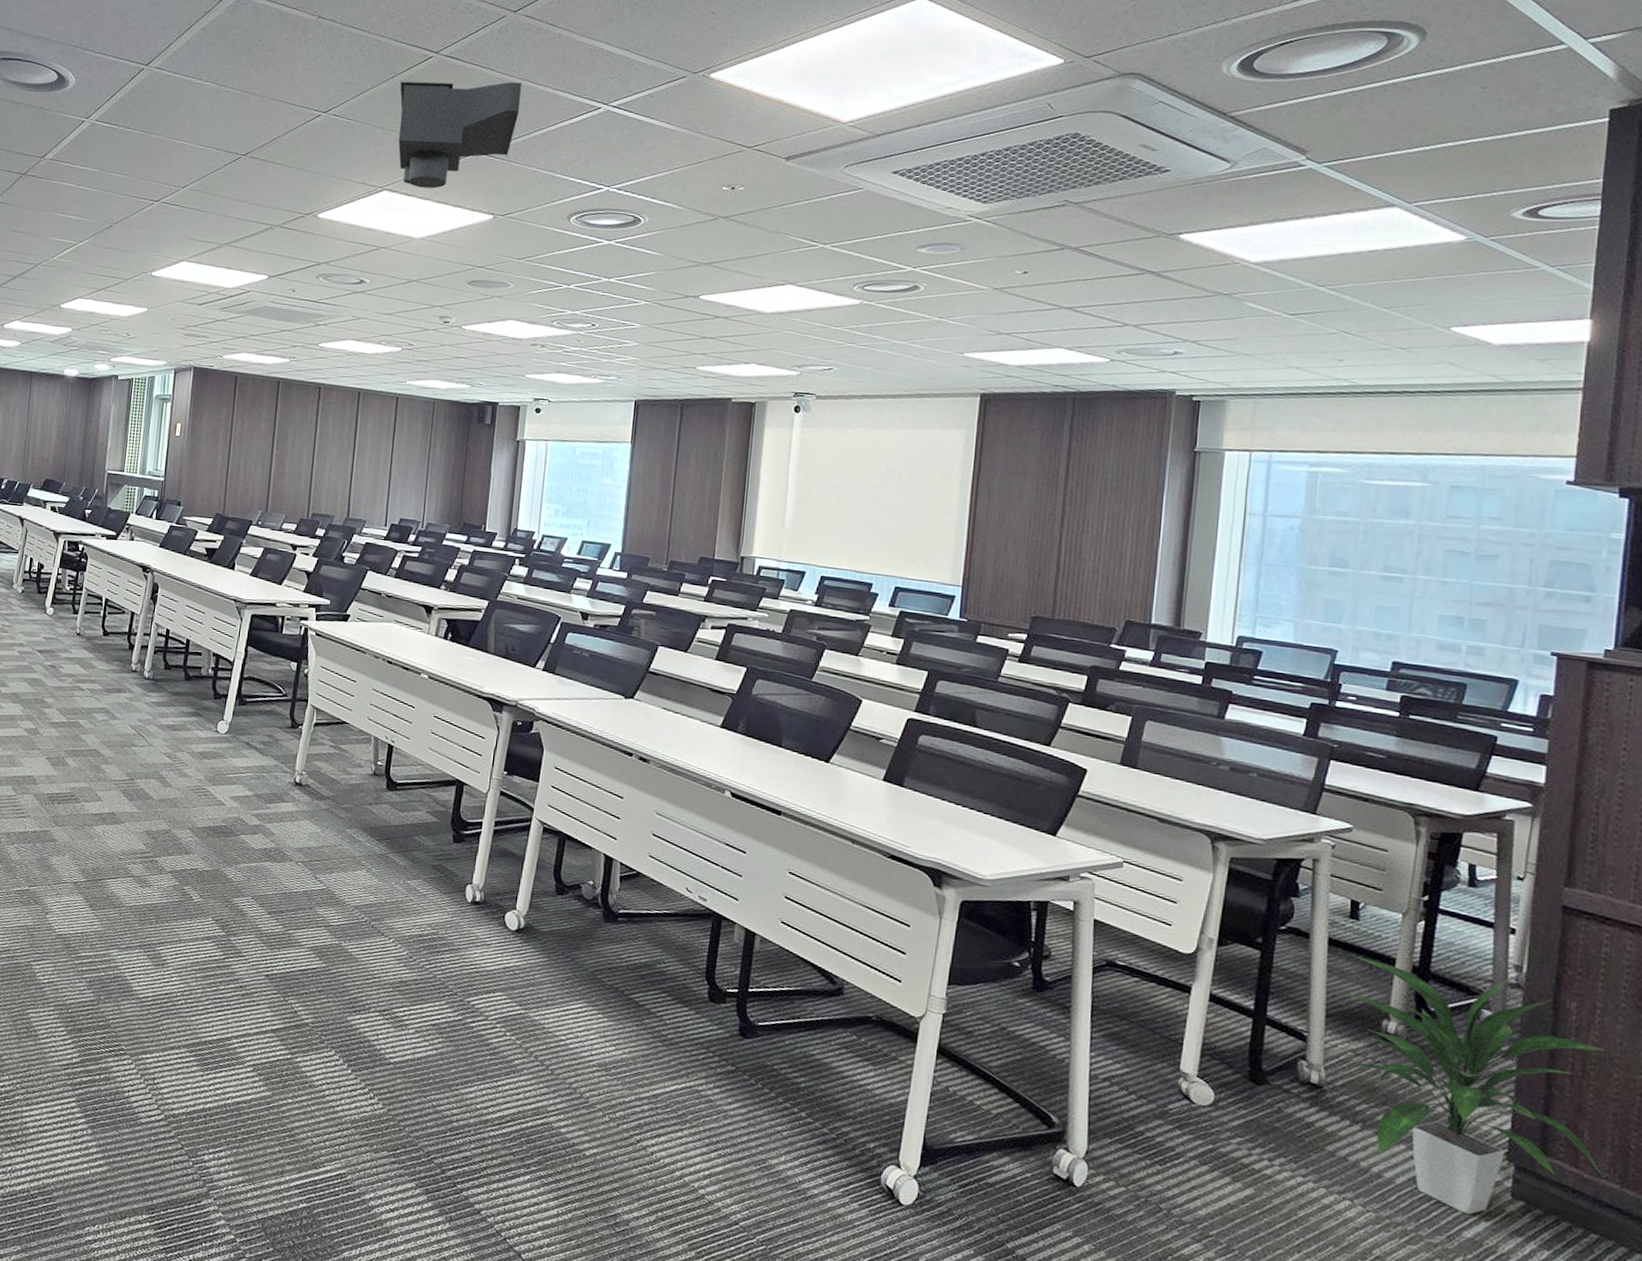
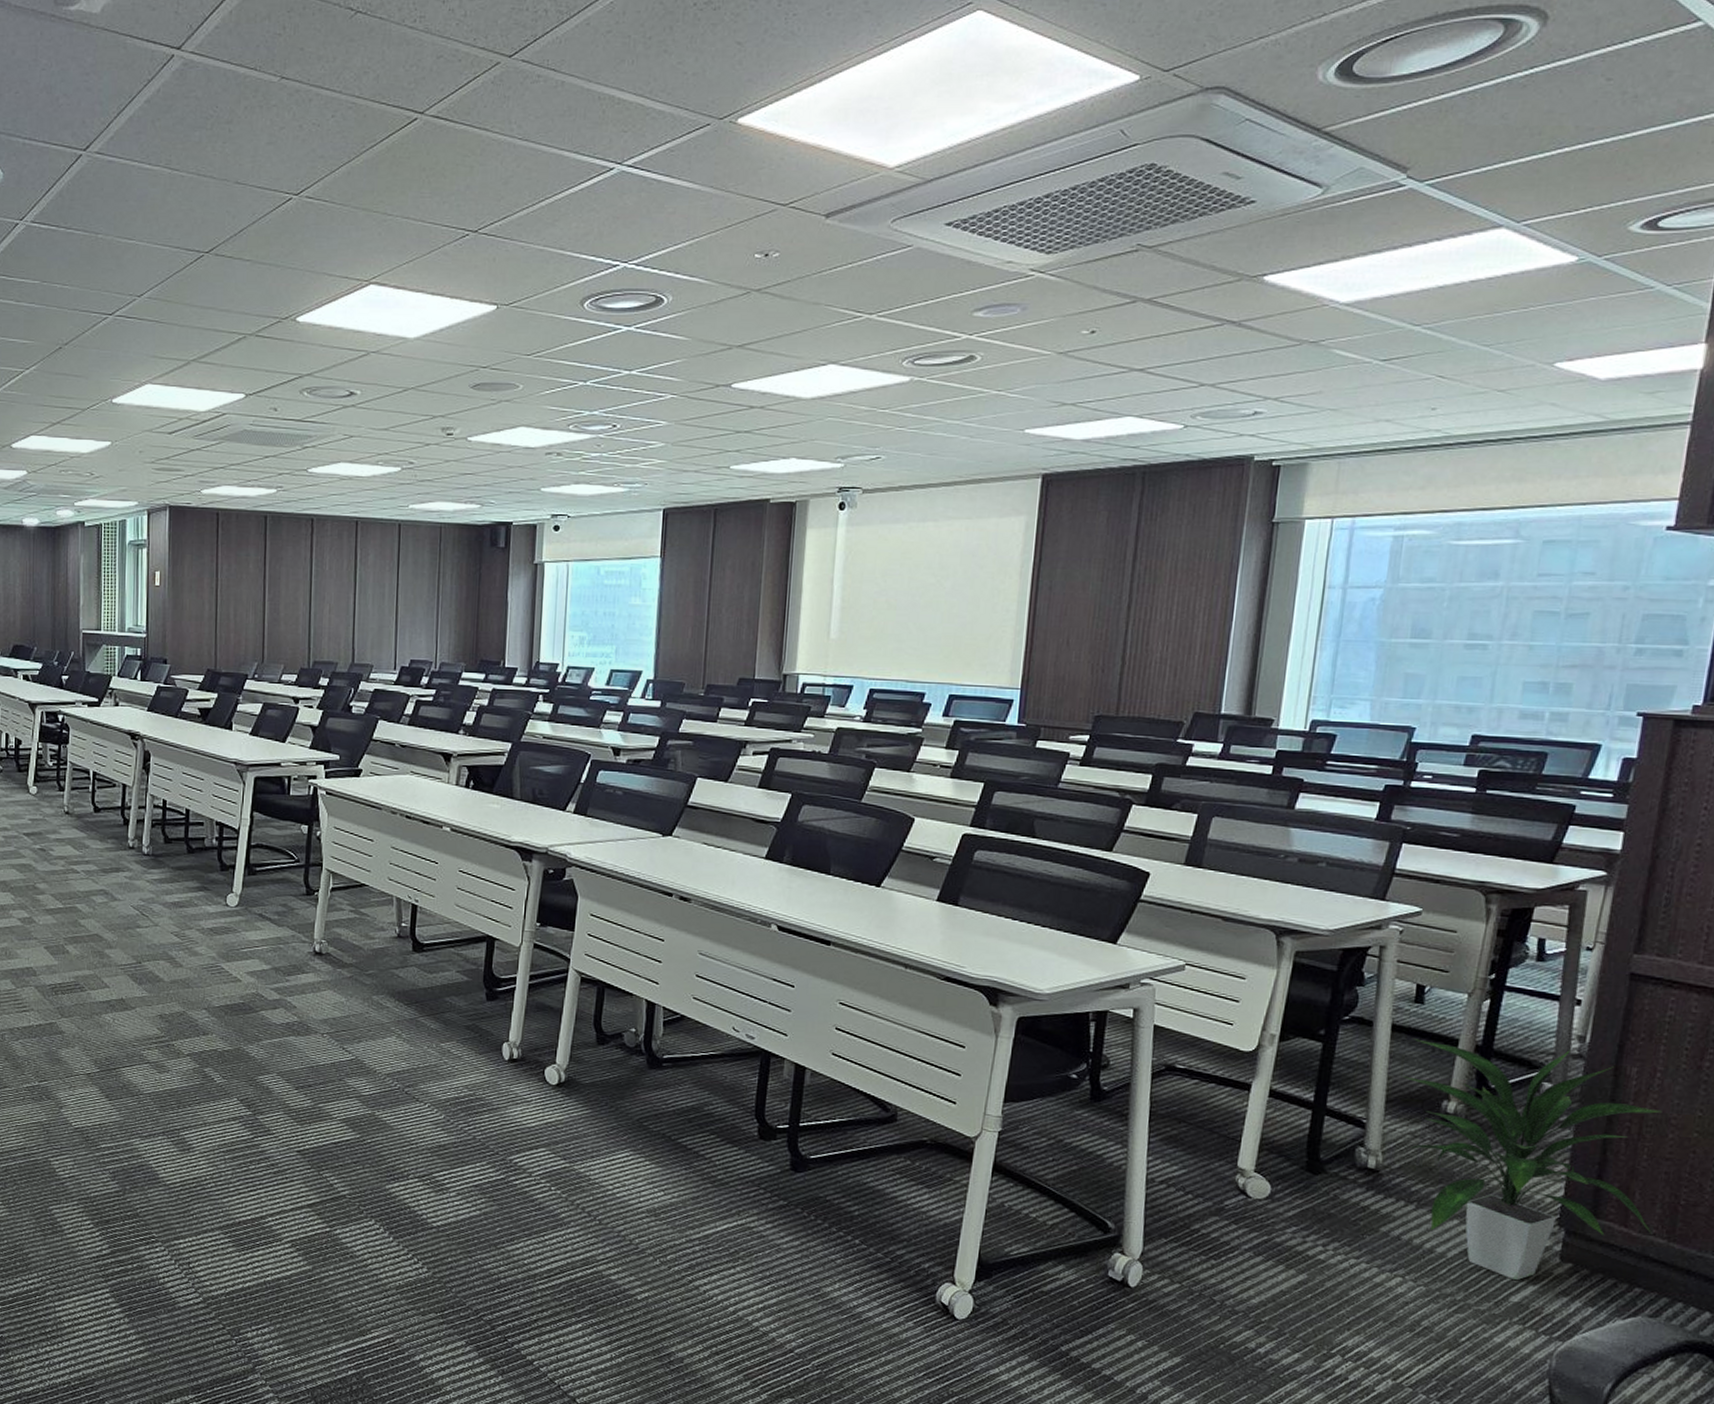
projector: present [398,81,523,189] -> none [381,143,523,278]

